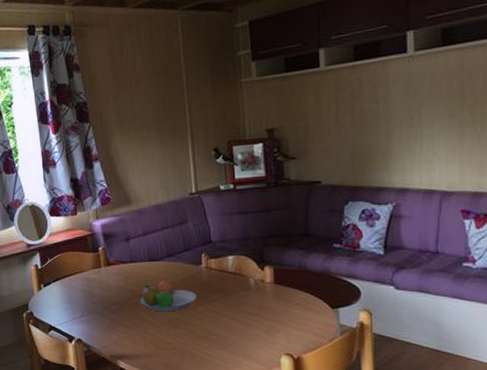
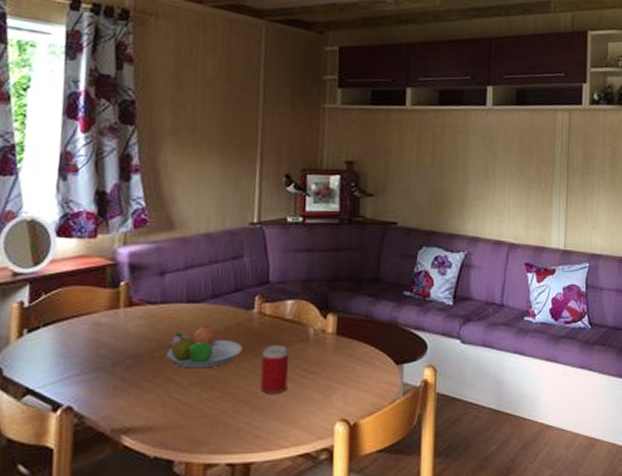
beverage can: none [212,293,237,332] -> present [260,345,289,394]

